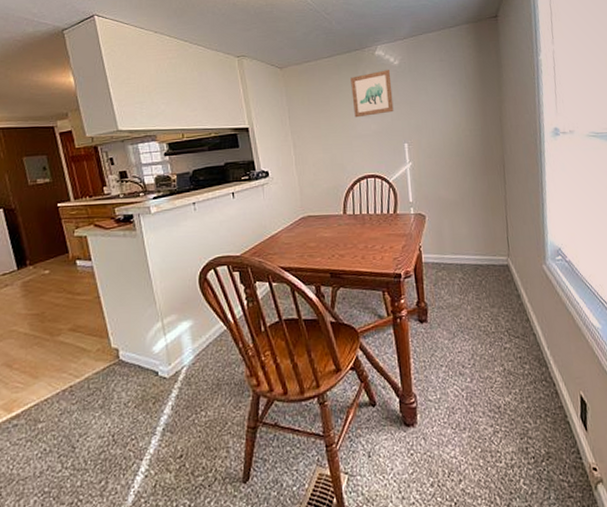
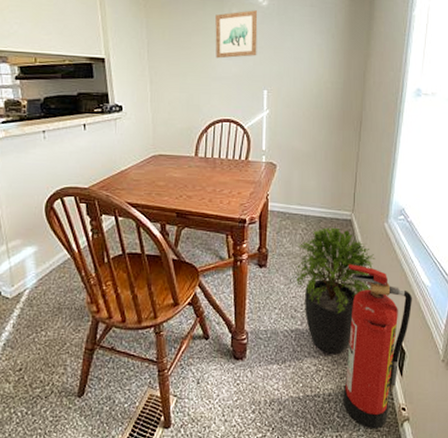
potted plant: none [456,274,539,413] -> present [295,227,375,355]
fire extinguisher: none [512,311,586,496] -> present [343,264,413,429]

